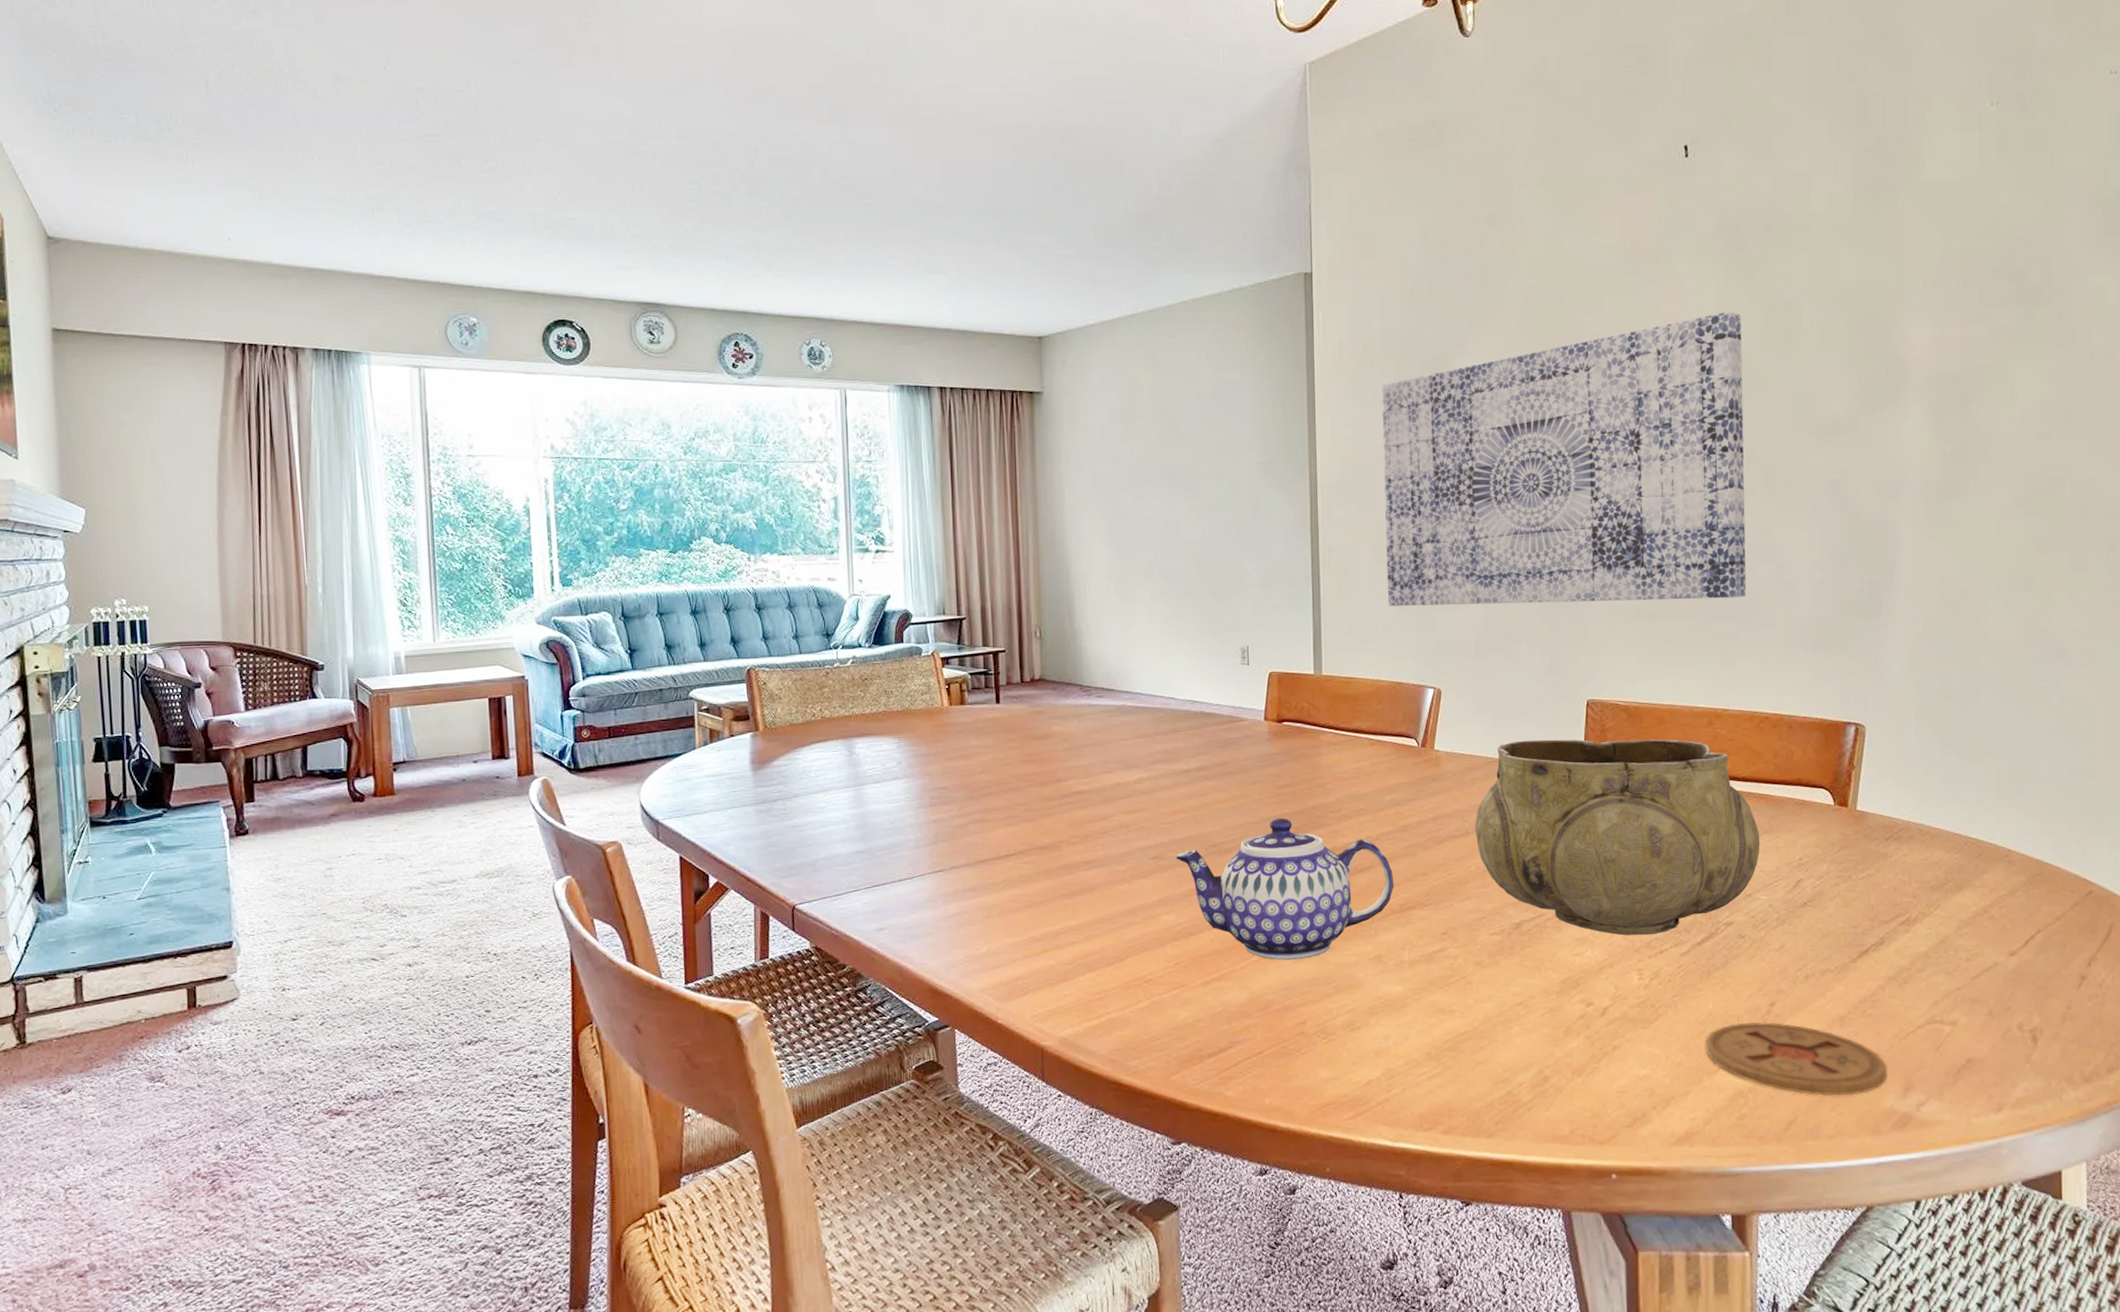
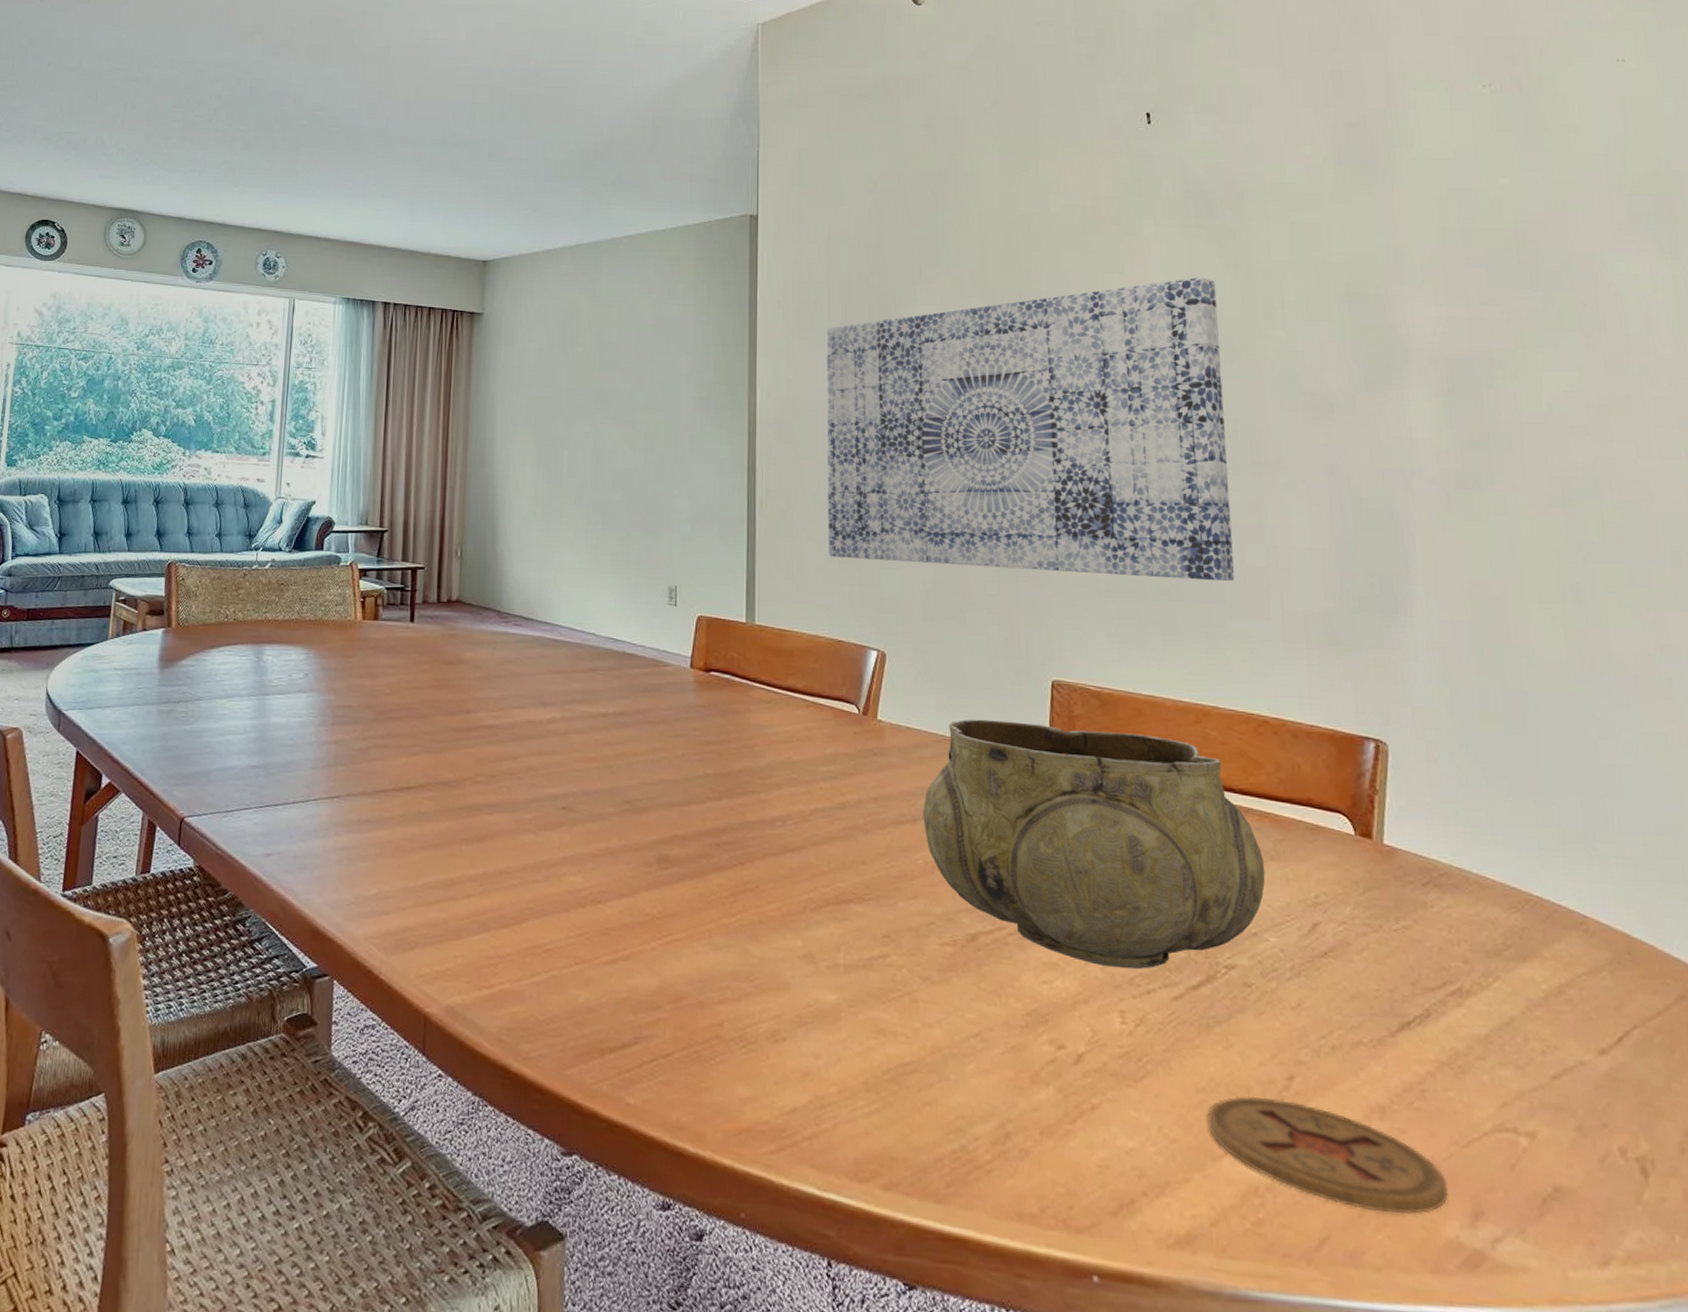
teapot: present [1175,818,1394,961] -> none [586,778,829,947]

